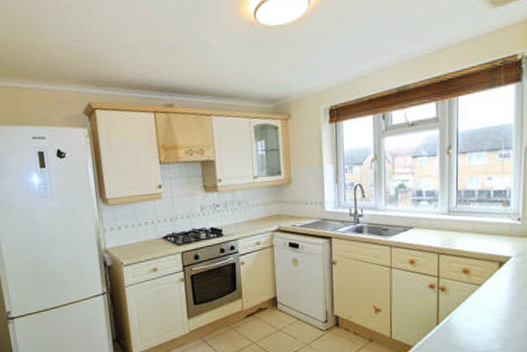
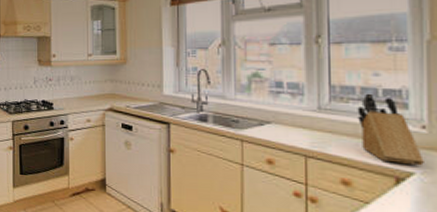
knife block: none [476,195,518,251] -> present [357,93,424,166]

